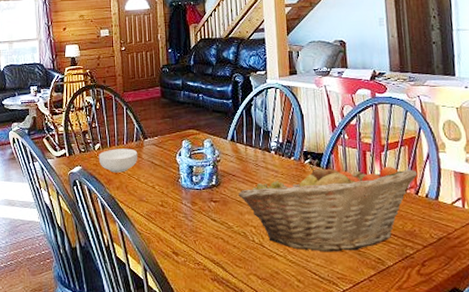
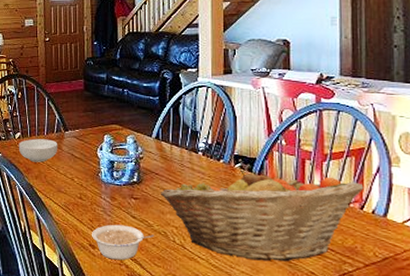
legume: none [175,229,235,265] -> present [92,224,155,260]

